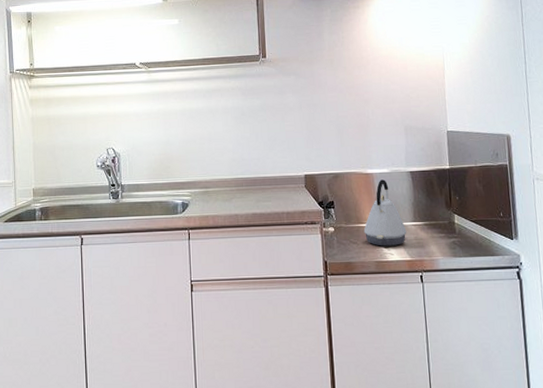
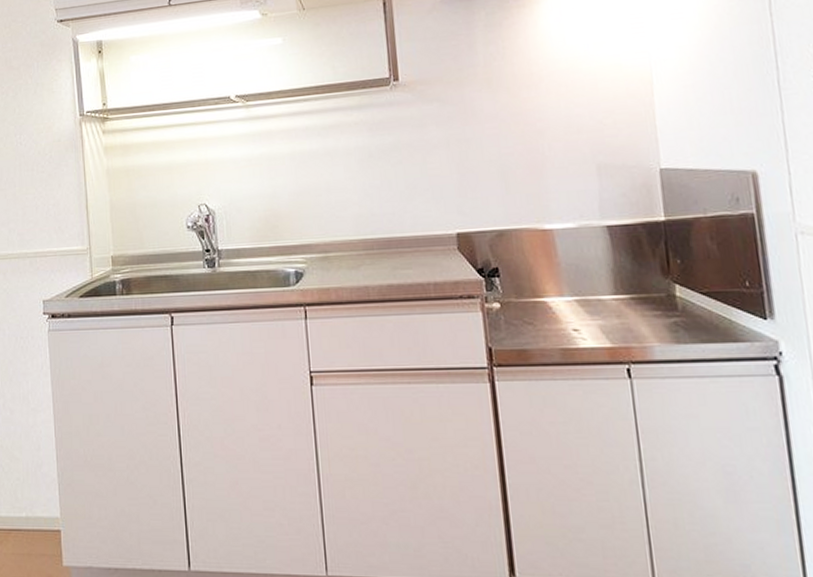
kettle: present [363,179,407,246] -> none [542,237,605,328]

